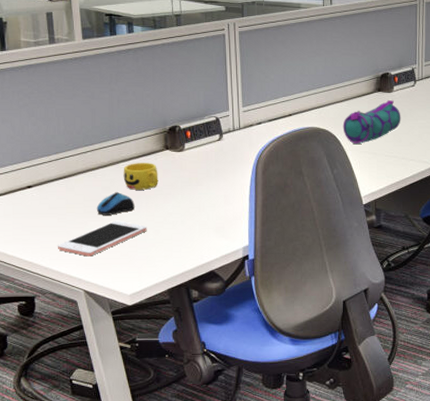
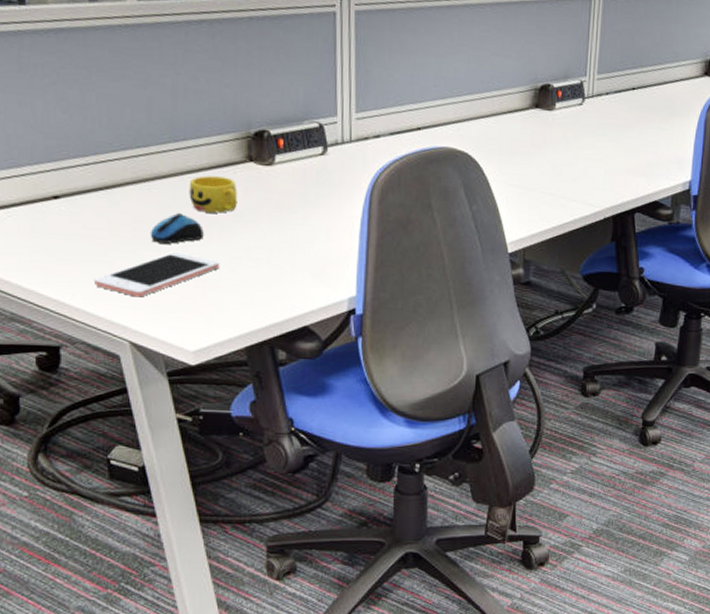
pencil case: present [343,100,401,145] -> none [487,120,563,175]

